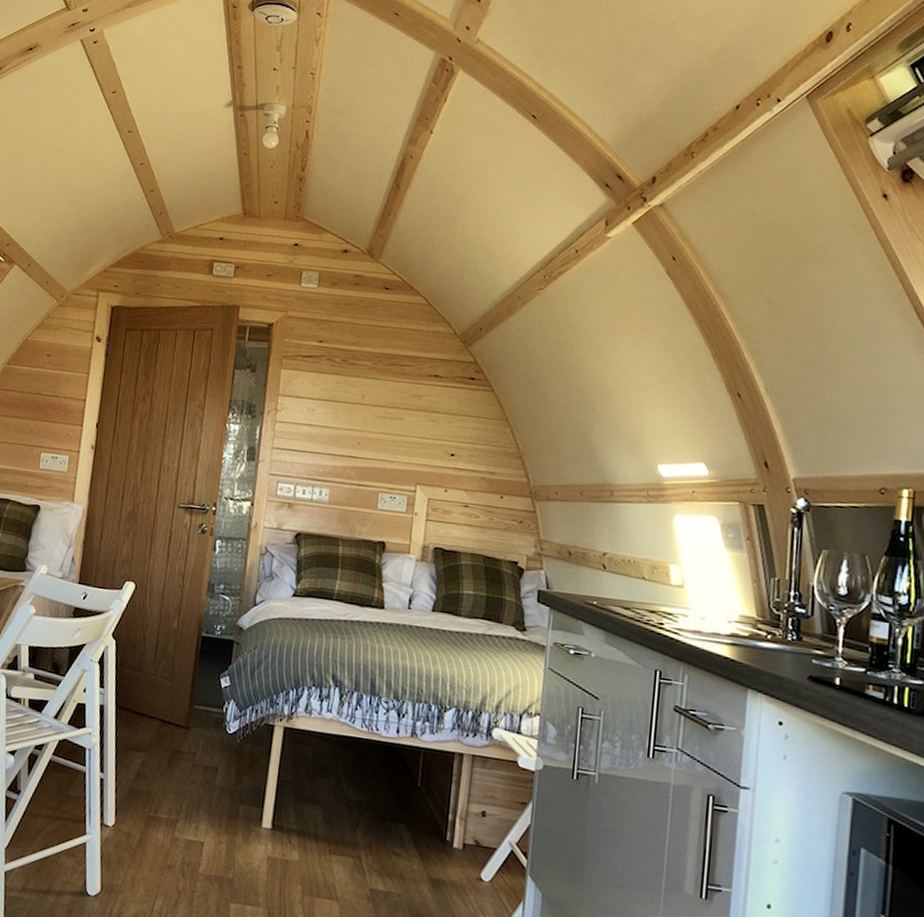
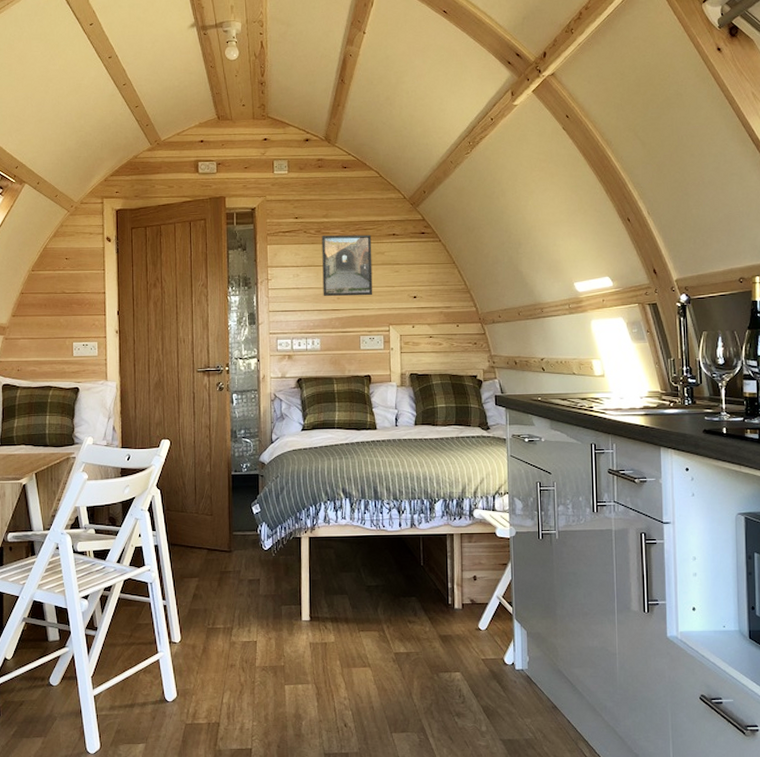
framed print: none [340,366,409,446] -> present [322,234,373,297]

